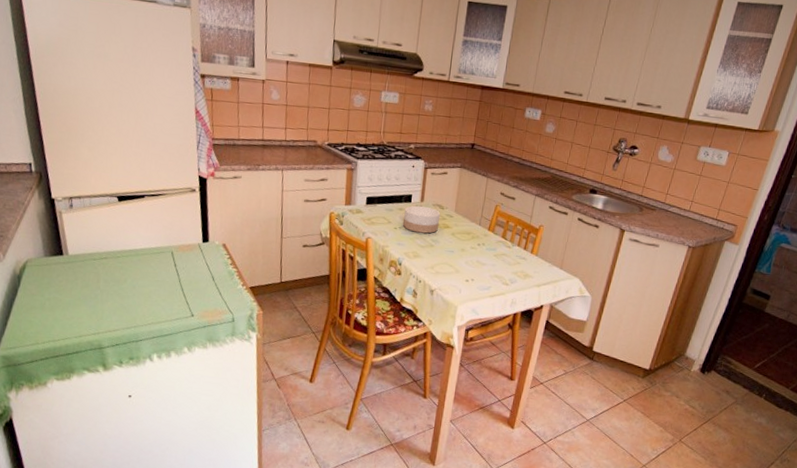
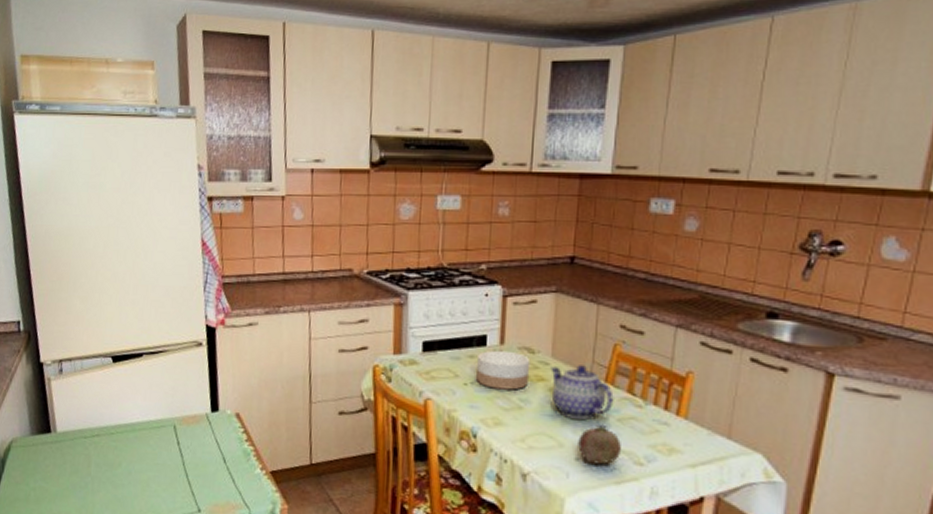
teapot: none [453,218,493,255] -> present [551,365,614,420]
fruit: none [468,258,496,285] -> present [578,424,622,465]

